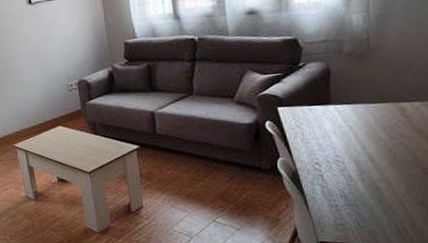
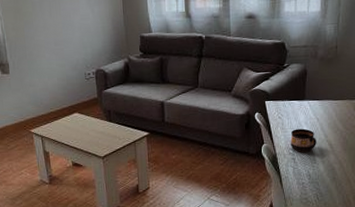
cup: none [314,139,351,168] -> present [290,128,316,152]

